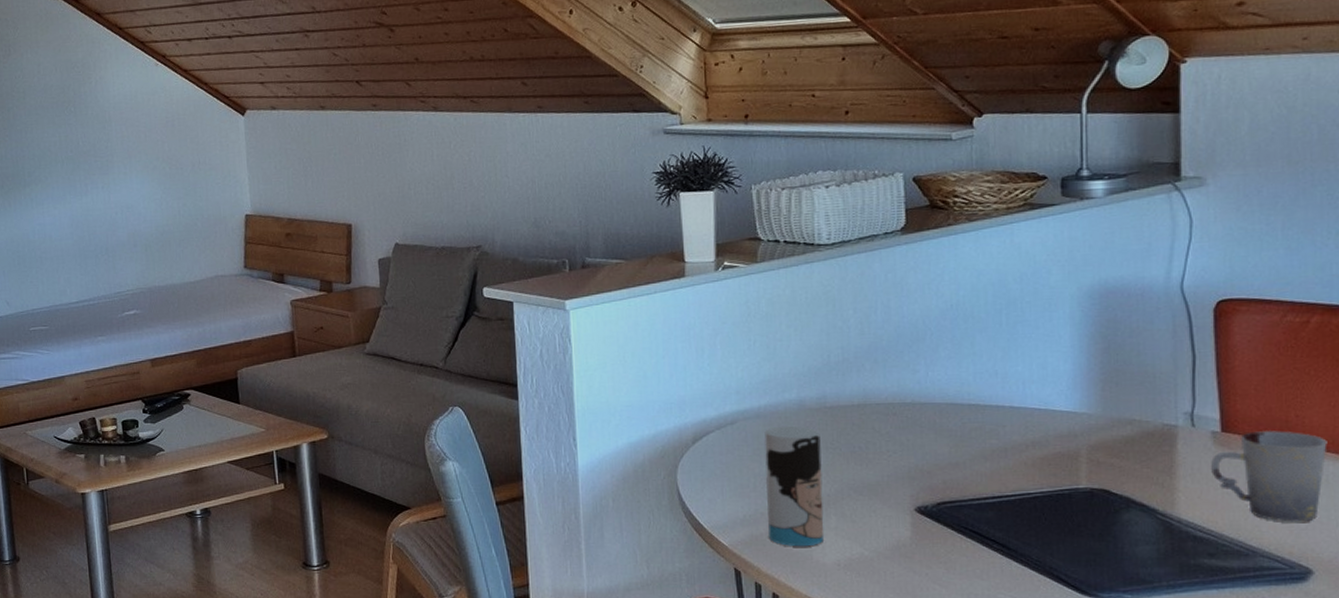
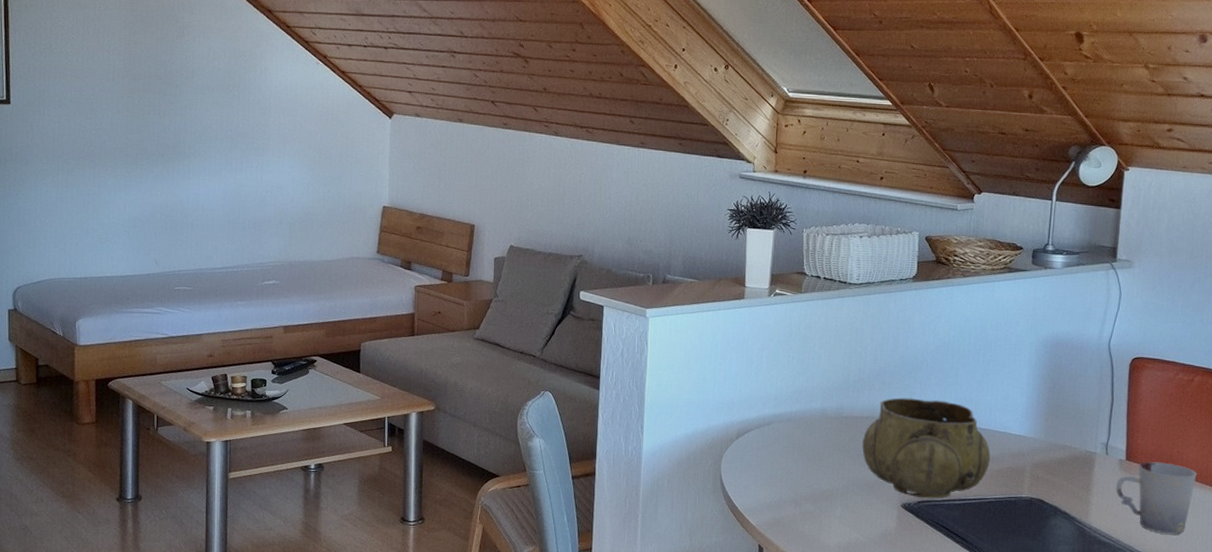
cup: present [764,425,824,547] -> none [788,429,836,530]
decorative bowl: none [856,377,1030,499] -> present [862,397,991,499]

